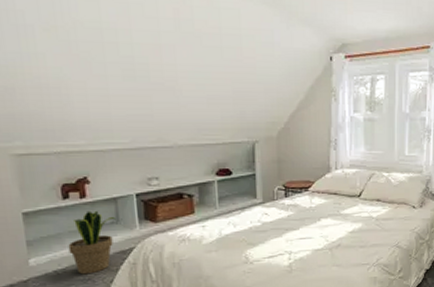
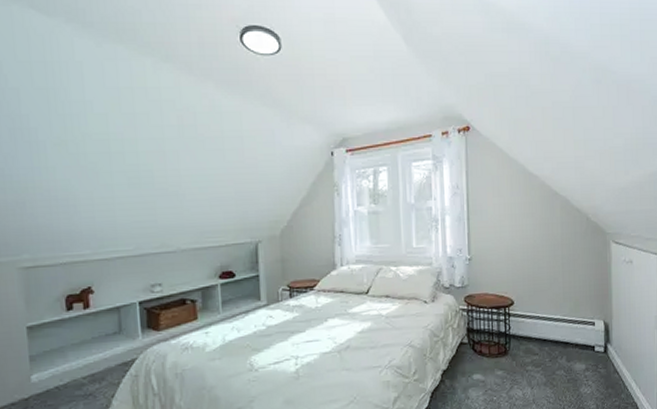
potted plant: present [68,210,116,275] -> none [70,321,118,390]

